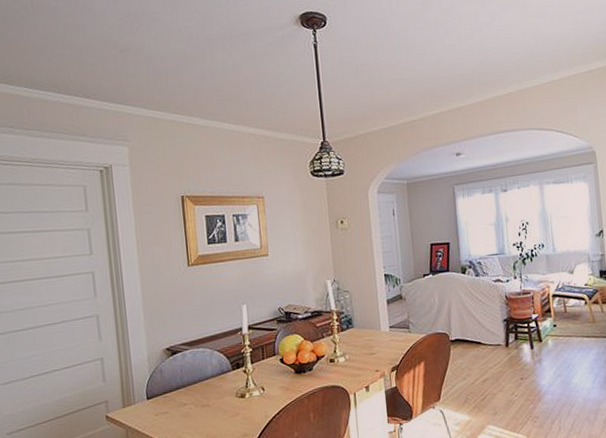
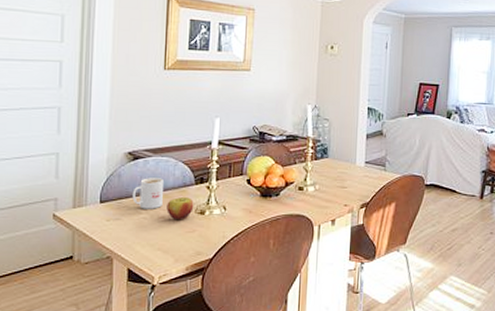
mug: none [175,368,205,400] -> present [132,178,163,209]
apple: none [208,383,234,407] -> present [166,197,194,220]

